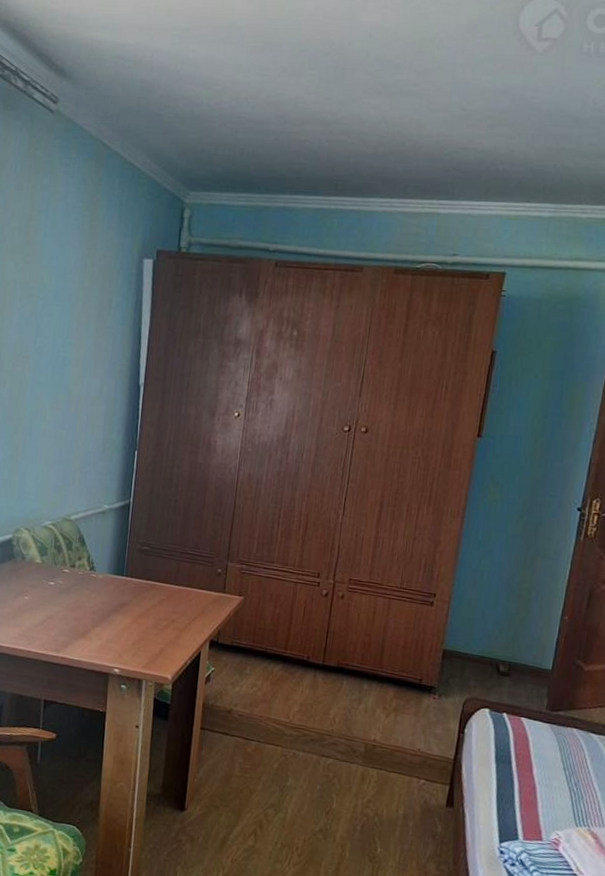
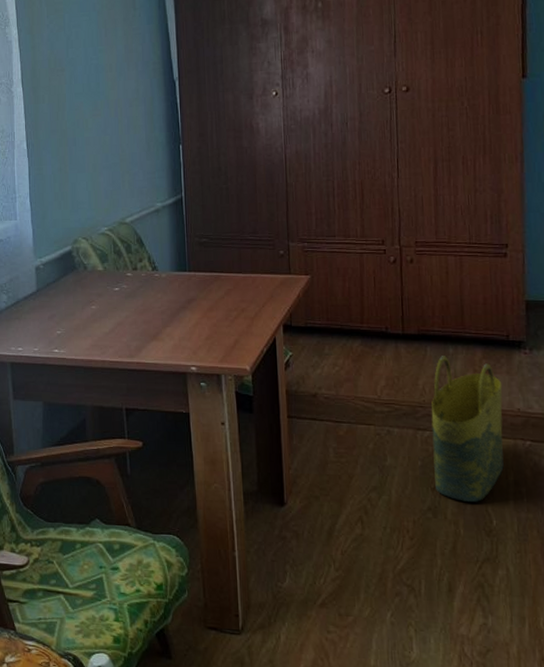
tote bag: none [329,690,408,830] -> present [431,356,504,502]

